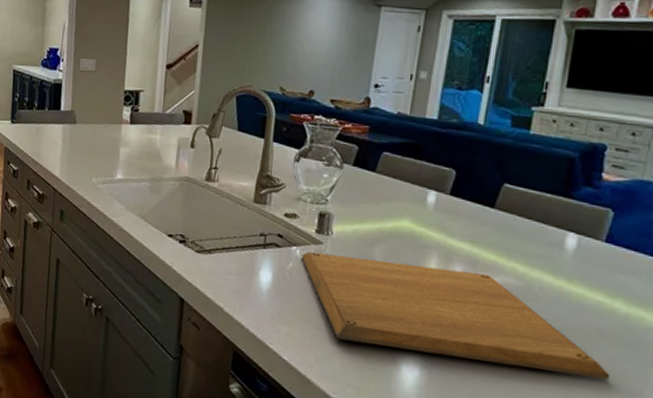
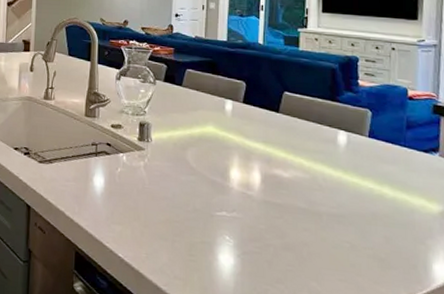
chopping board: present [301,251,610,379] -> none [127,157,389,257]

